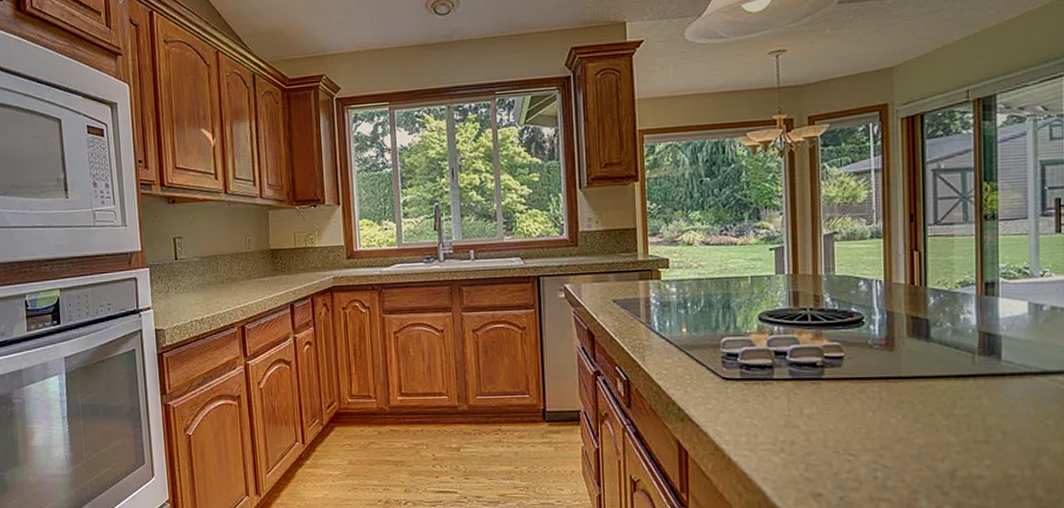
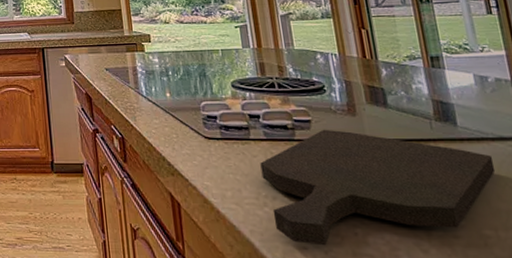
cutting board: none [781,366,1033,492] -> present [260,129,496,246]

